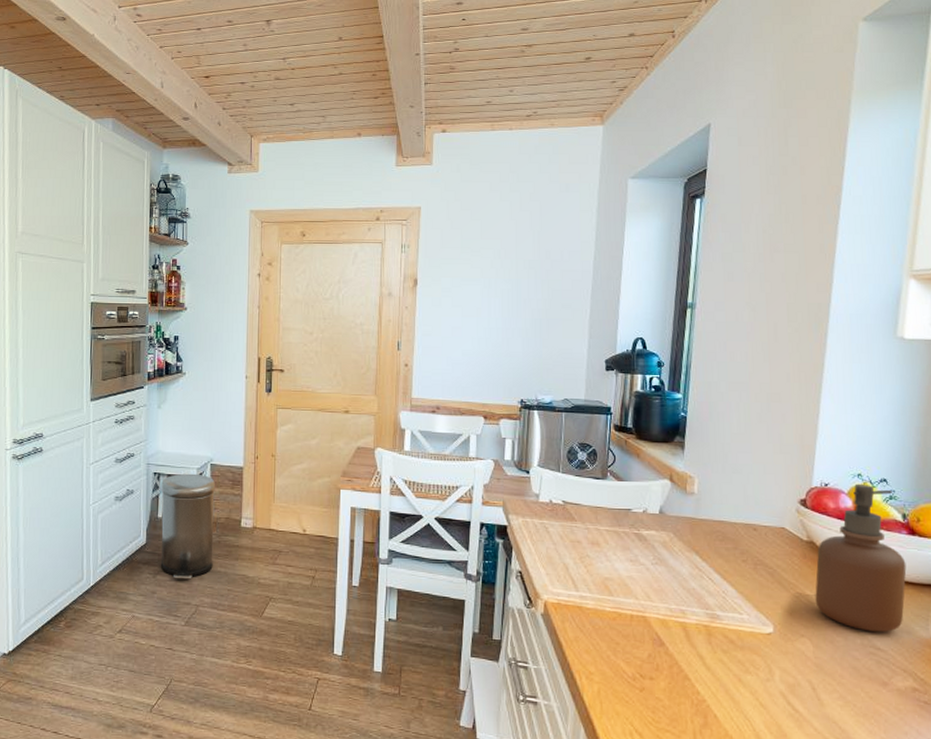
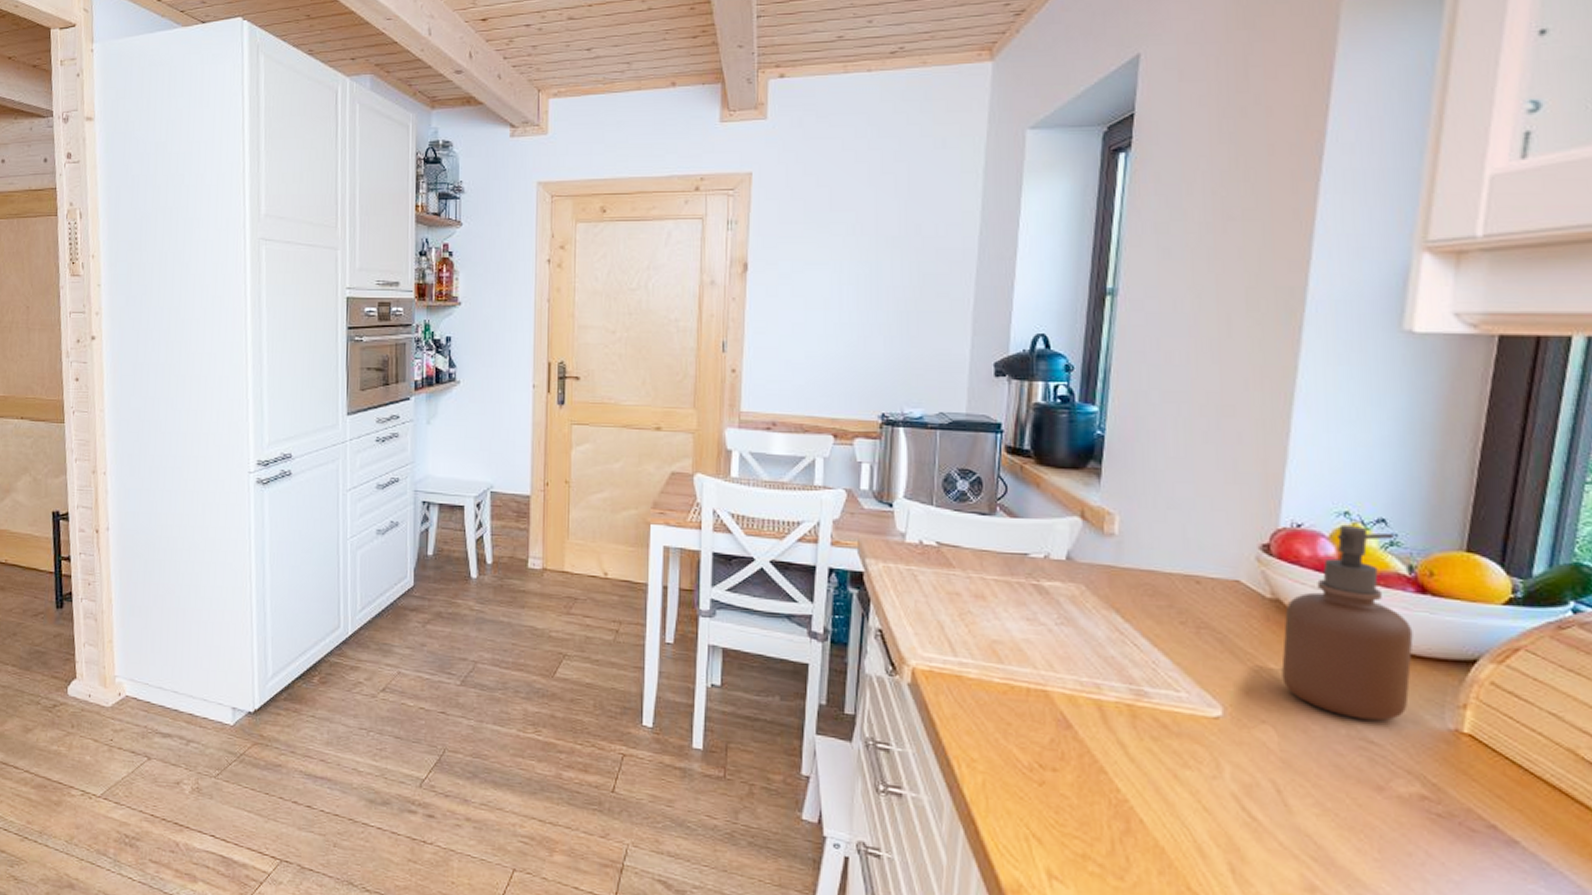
pedal bin: present [161,473,215,580] -> none [431,502,496,630]

